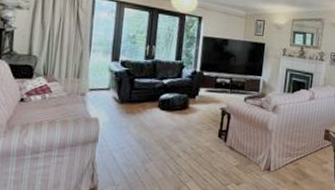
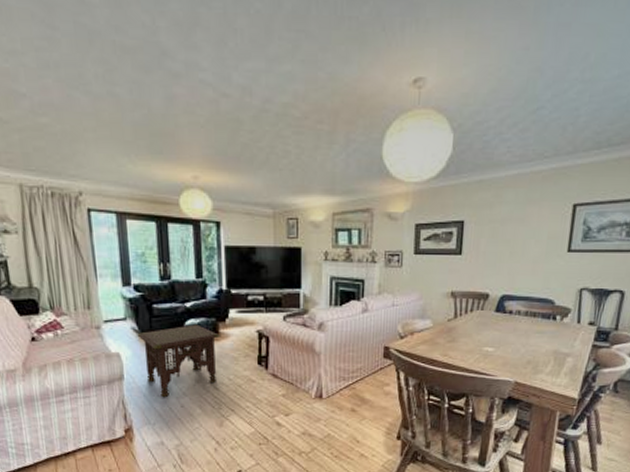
side table: none [117,98,190,162] -> present [137,324,222,398]

